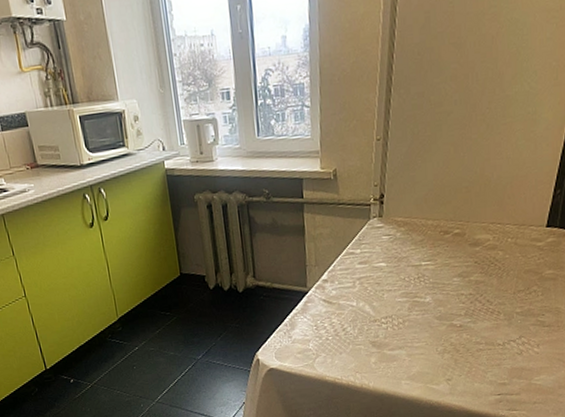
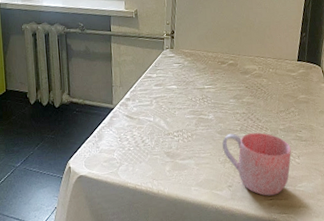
mug: none [441,317,529,391] -> present [222,132,291,196]

